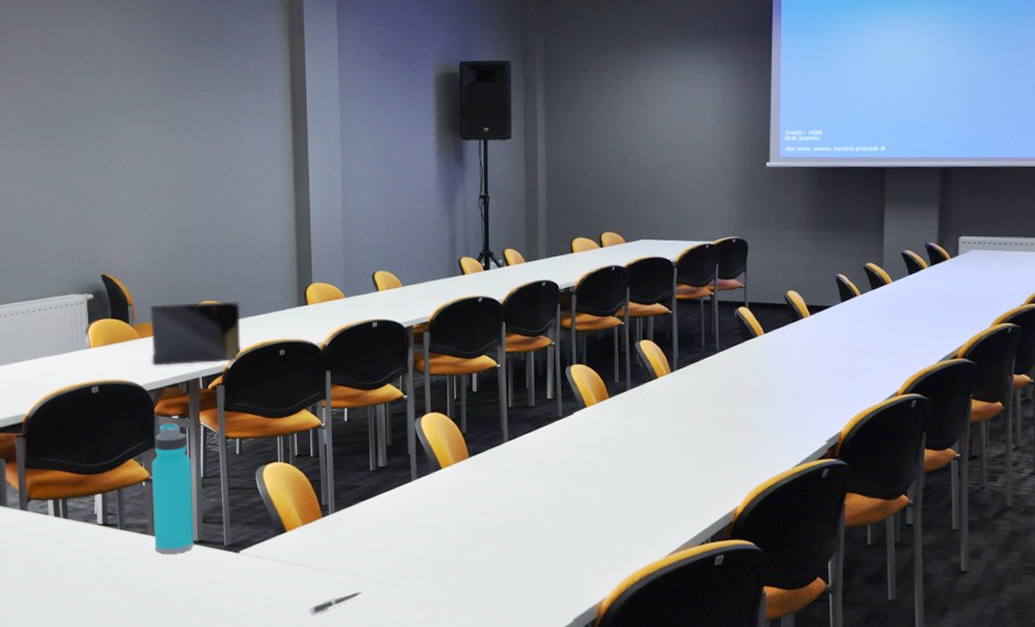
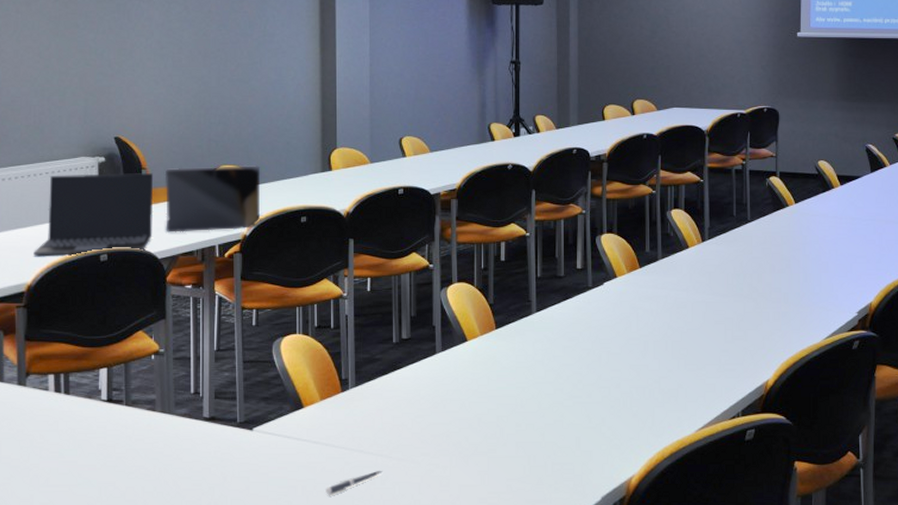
laptop: none [30,308,140,389] -> present [34,172,154,257]
water bottle: present [152,423,194,554] -> none [162,293,205,432]

